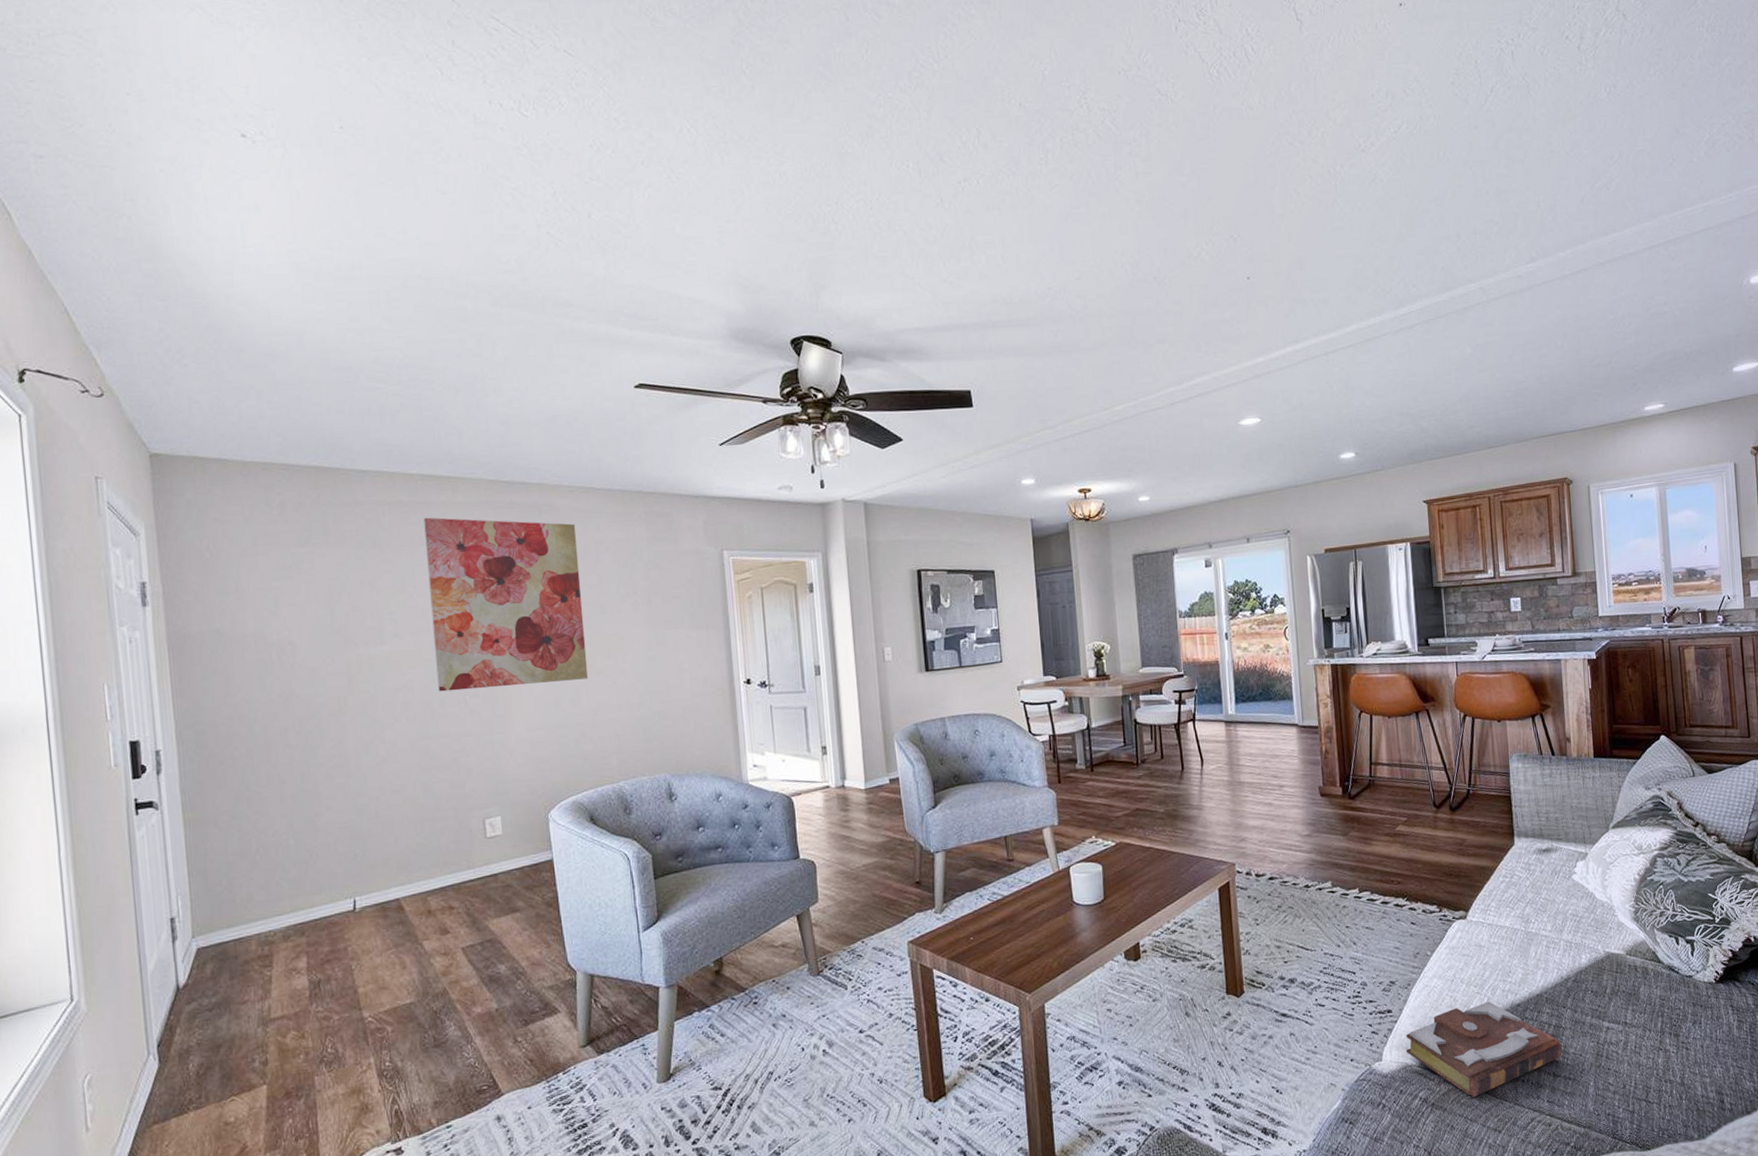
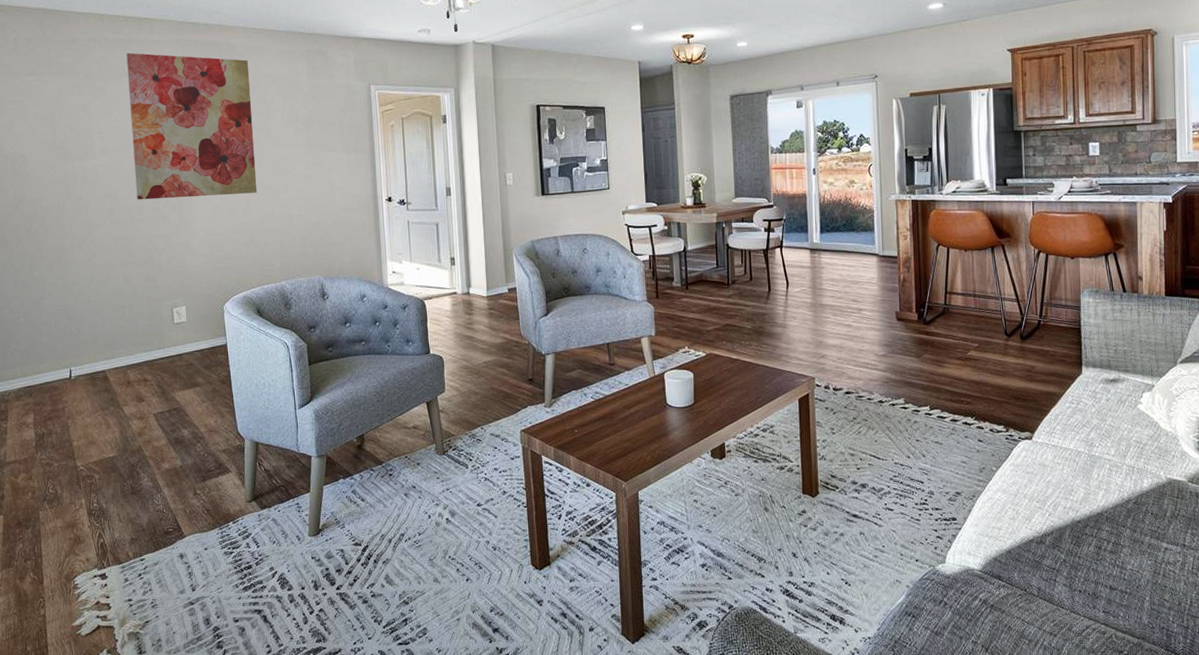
book: present [1406,1001,1563,1098] -> none [969,516,1120,603]

